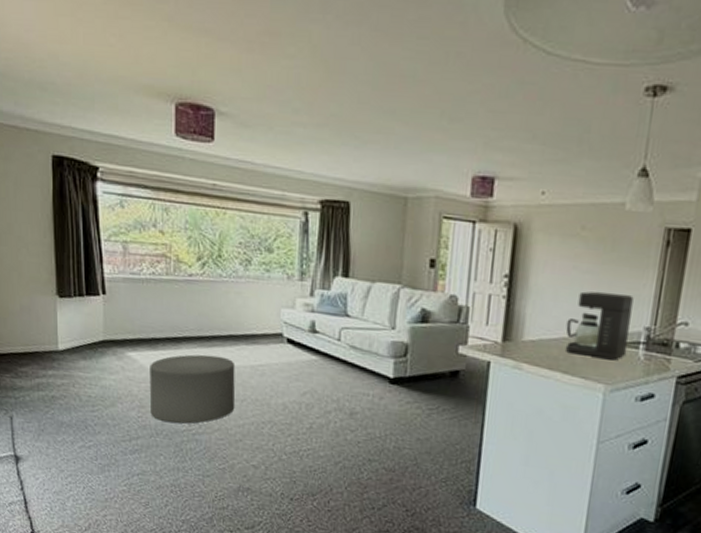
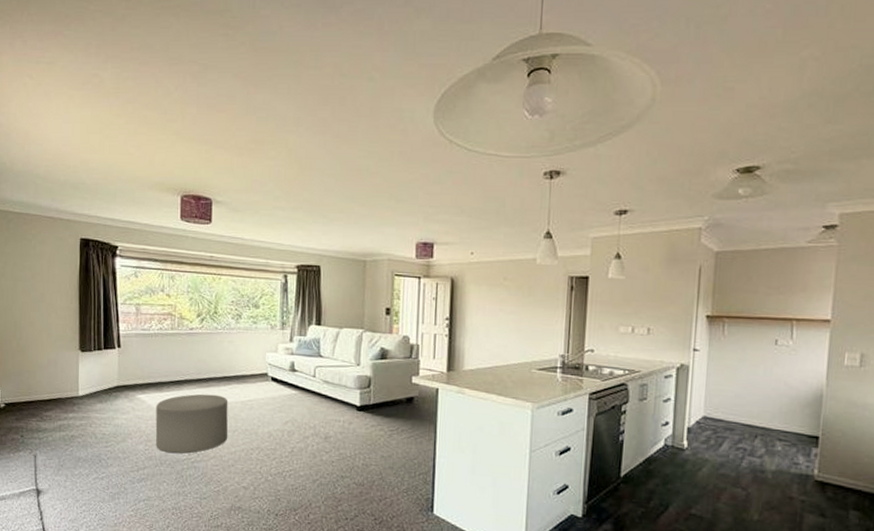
coffee maker: present [565,291,634,361] -> none [497,328,549,383]

